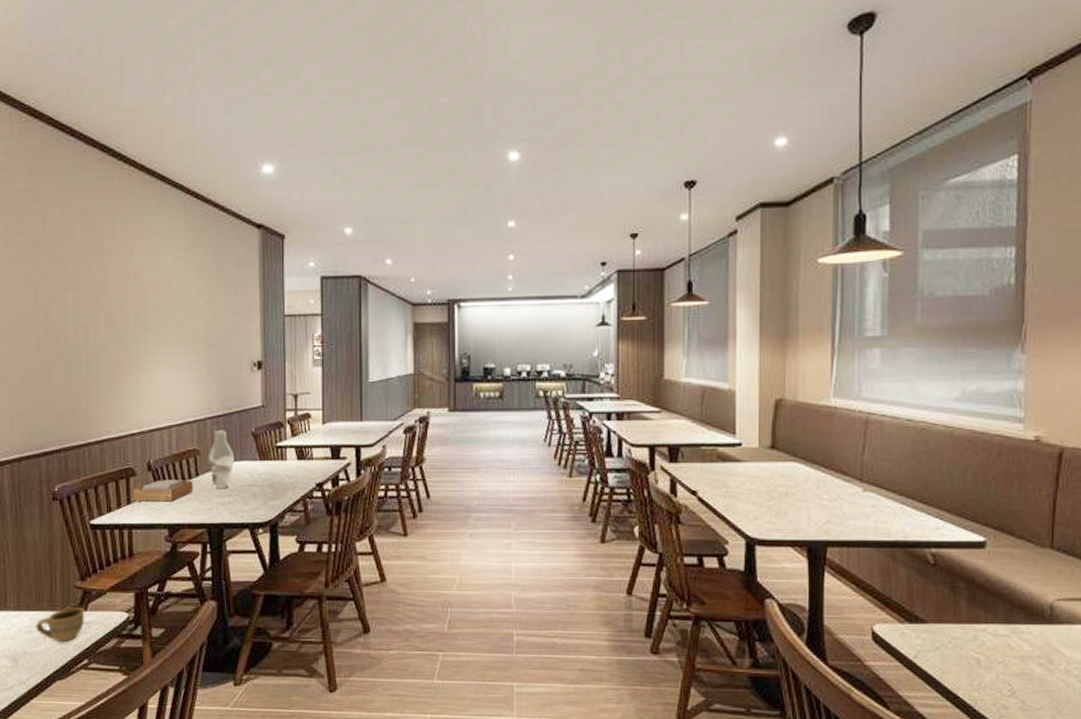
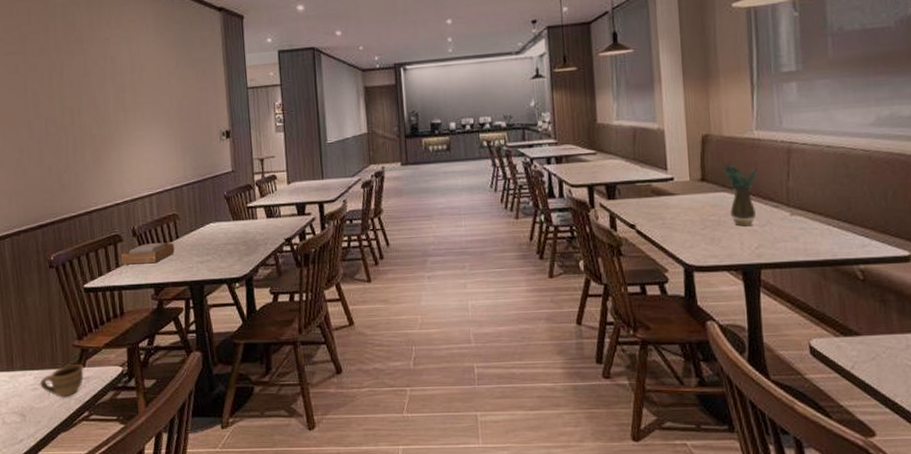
vase: present [208,430,235,489] -> none [186,195,211,249]
vase: none [794,429,831,500] -> present [721,162,757,227]

